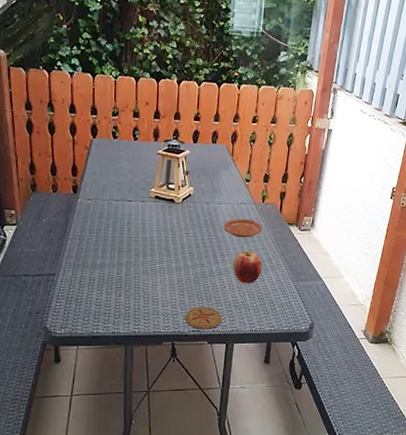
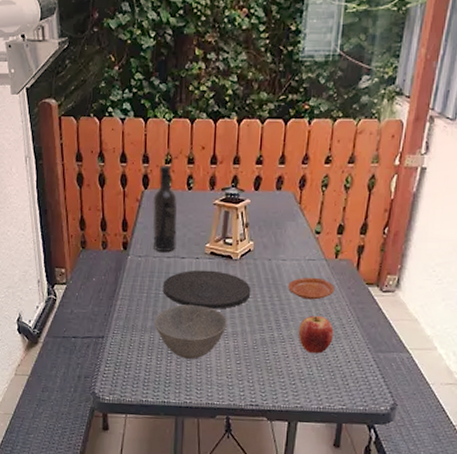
wine bottle: none [100,116,125,195] -> present [152,164,178,251]
bowl: none [104,243,172,293] -> present [154,305,228,360]
plate: none [111,212,192,247] -> present [162,270,251,309]
coaster: present [185,306,223,329] -> none [242,377,285,404]

